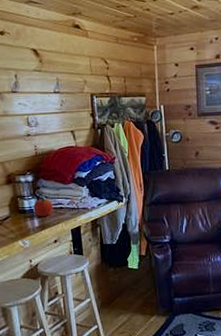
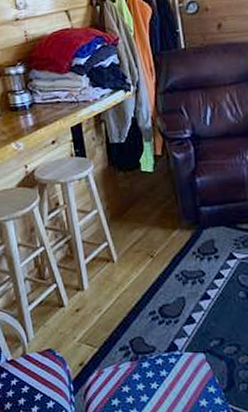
apple: present [34,197,54,217] -> none [26,91,49,114]

